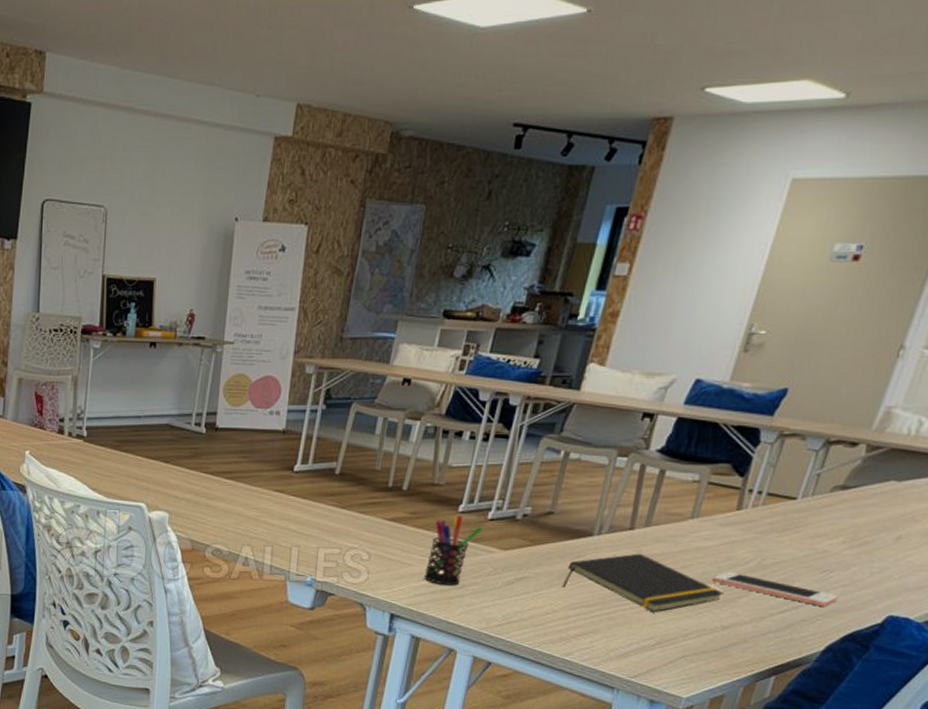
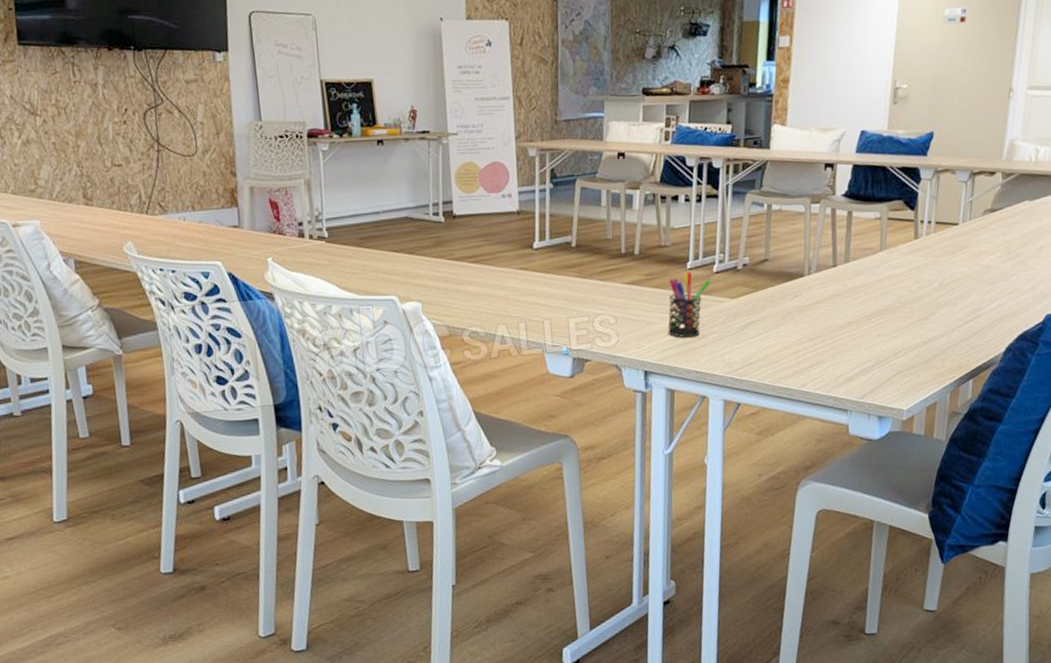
notepad: present [561,553,724,612] -> none [787,286,919,337]
cell phone: present [712,572,839,607] -> none [907,293,1007,314]

